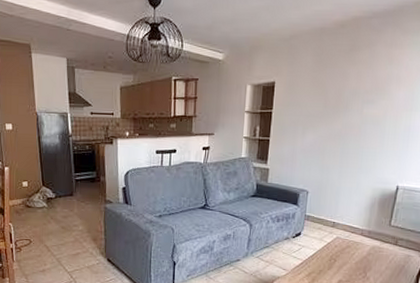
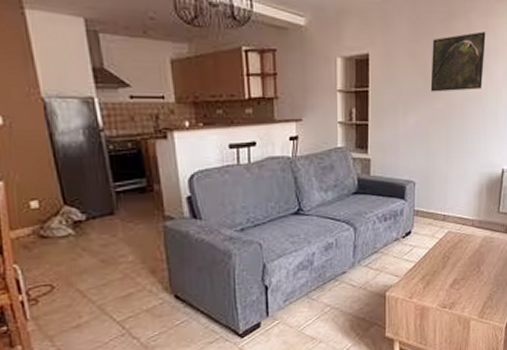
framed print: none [329,61,389,115] -> present [430,31,486,92]

